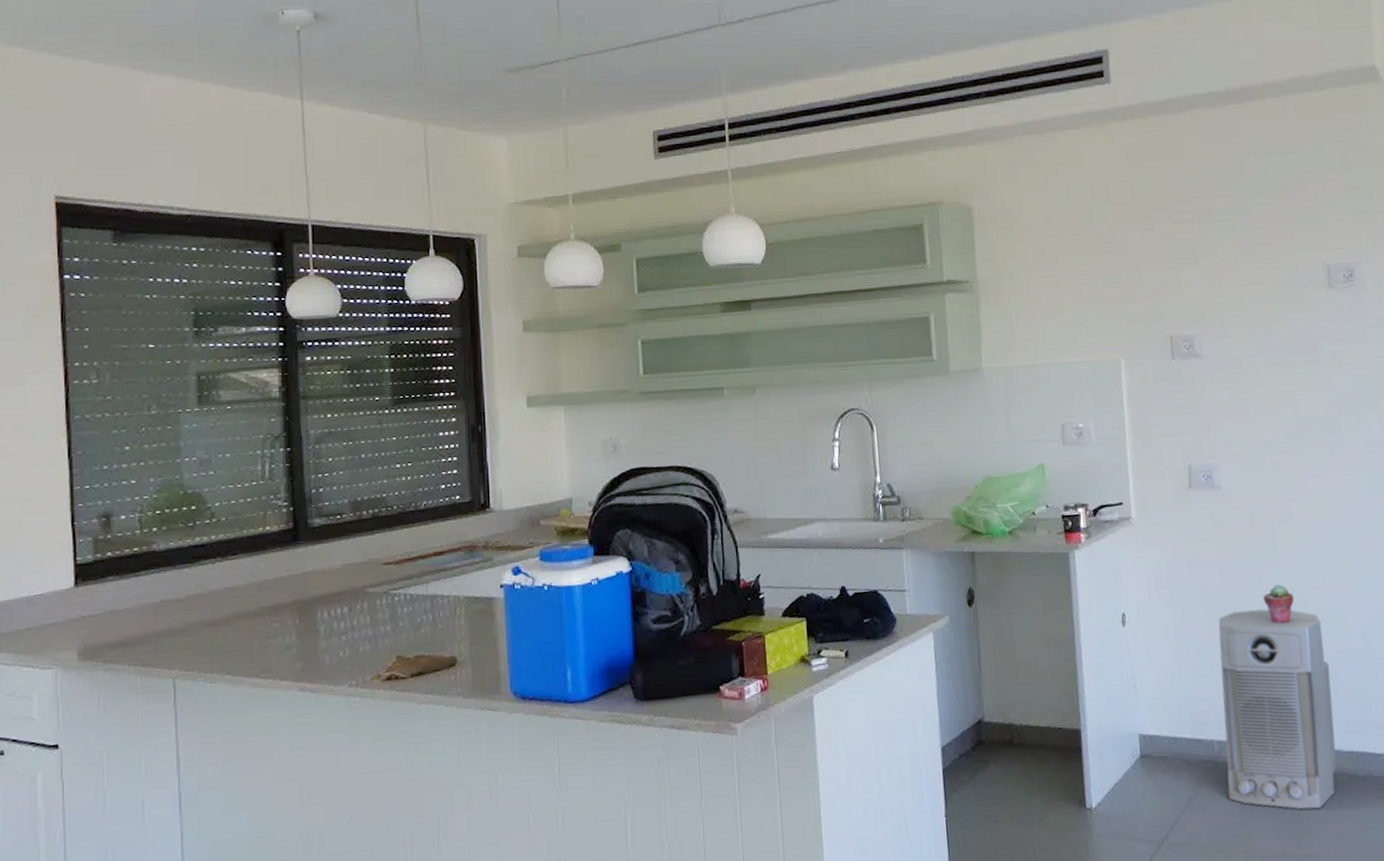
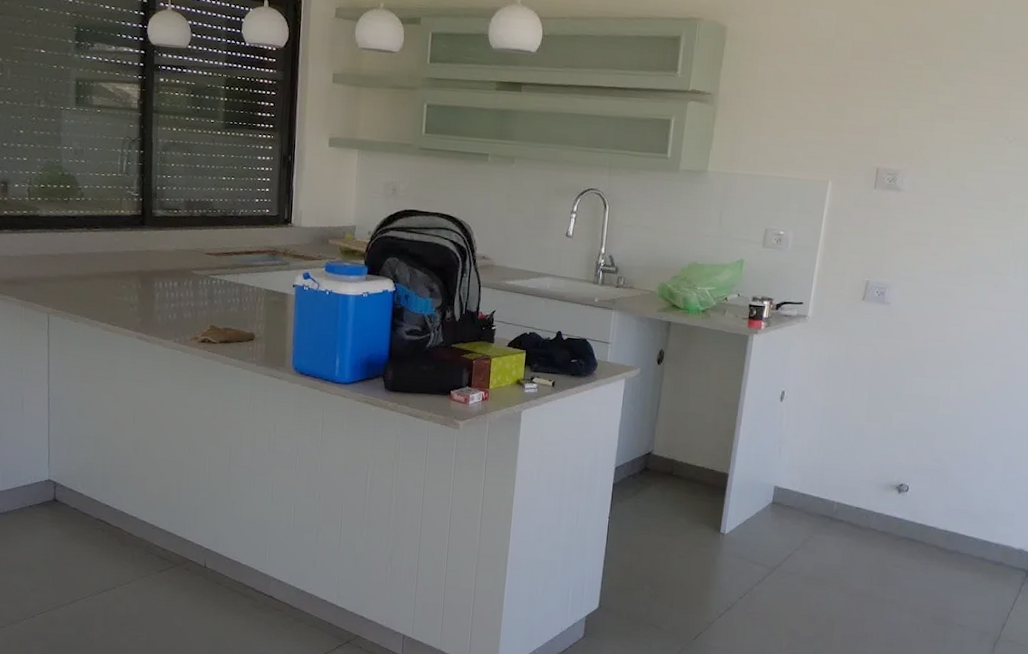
air purifier: present [1218,609,1337,810] -> none [836,406,948,567]
potted succulent: present [1263,584,1295,624] -> none [903,390,930,423]

